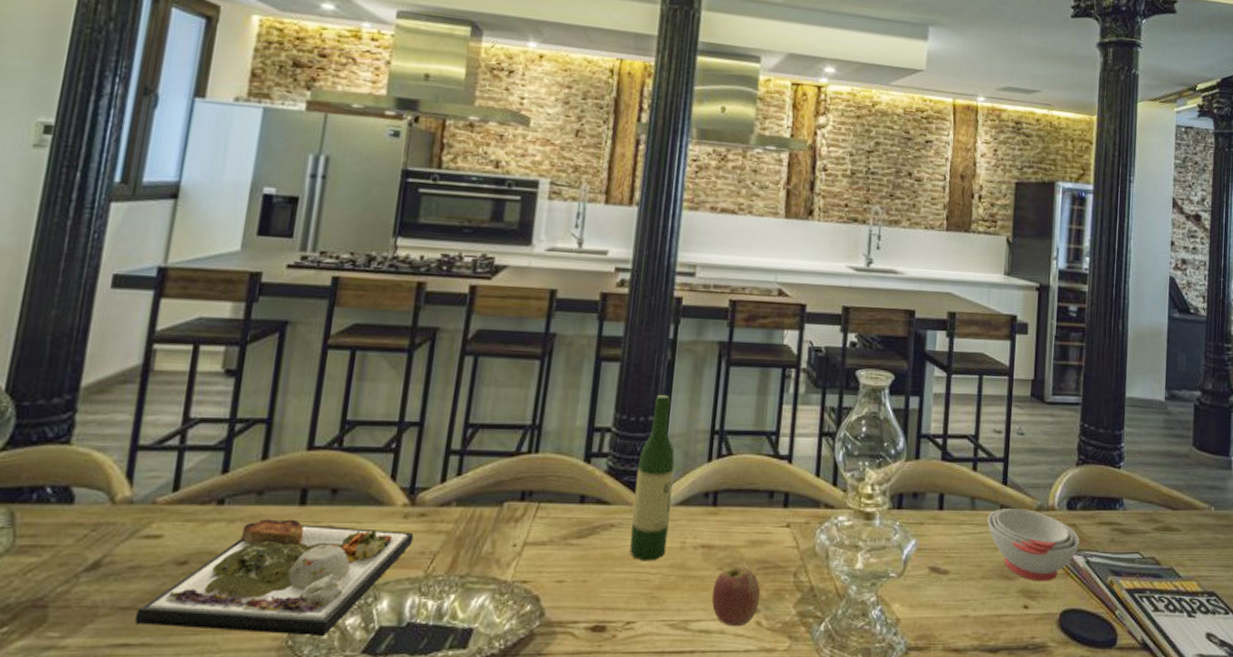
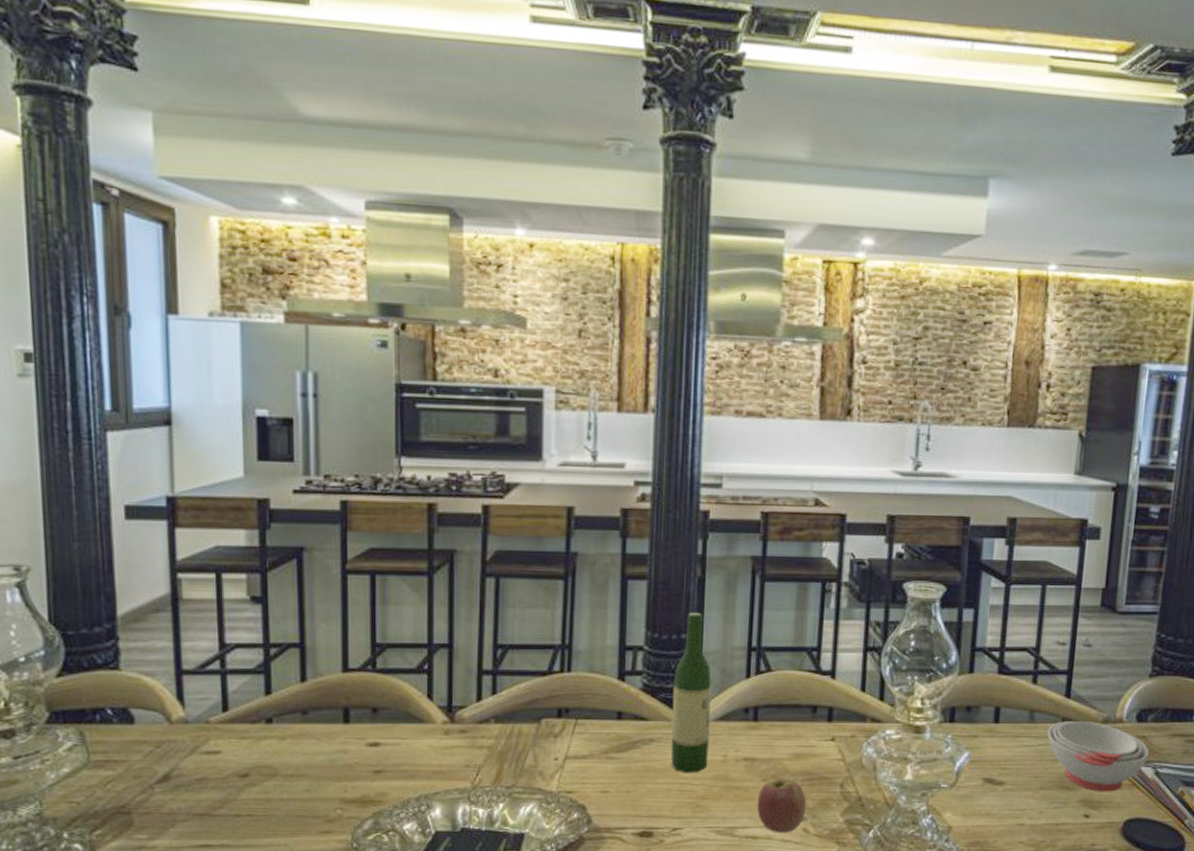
dinner plate: present [134,519,414,636] -> none [210,736,457,839]

